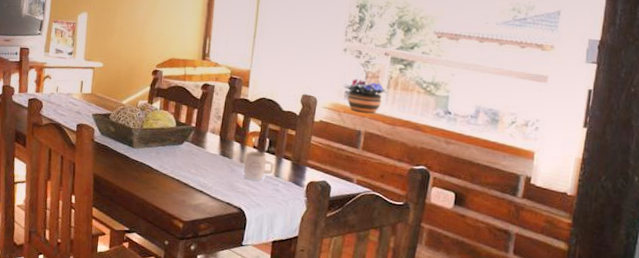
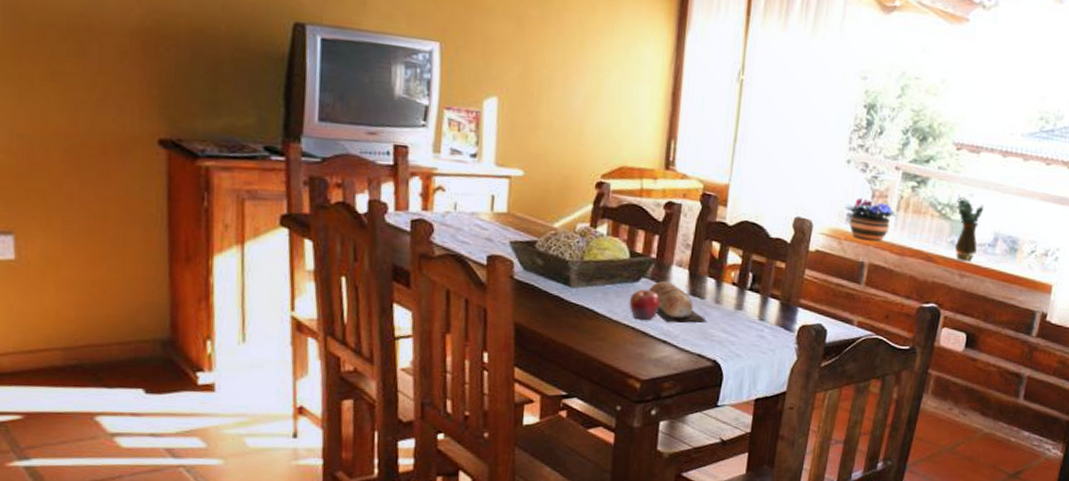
apple: none [175,151,198,175] -> present [629,289,660,321]
bread loaf: none [190,144,234,177] -> present [649,280,707,323]
mug: present [243,150,274,182] -> none [719,288,759,327]
vase: none [439,74,465,131] -> present [954,194,984,262]

